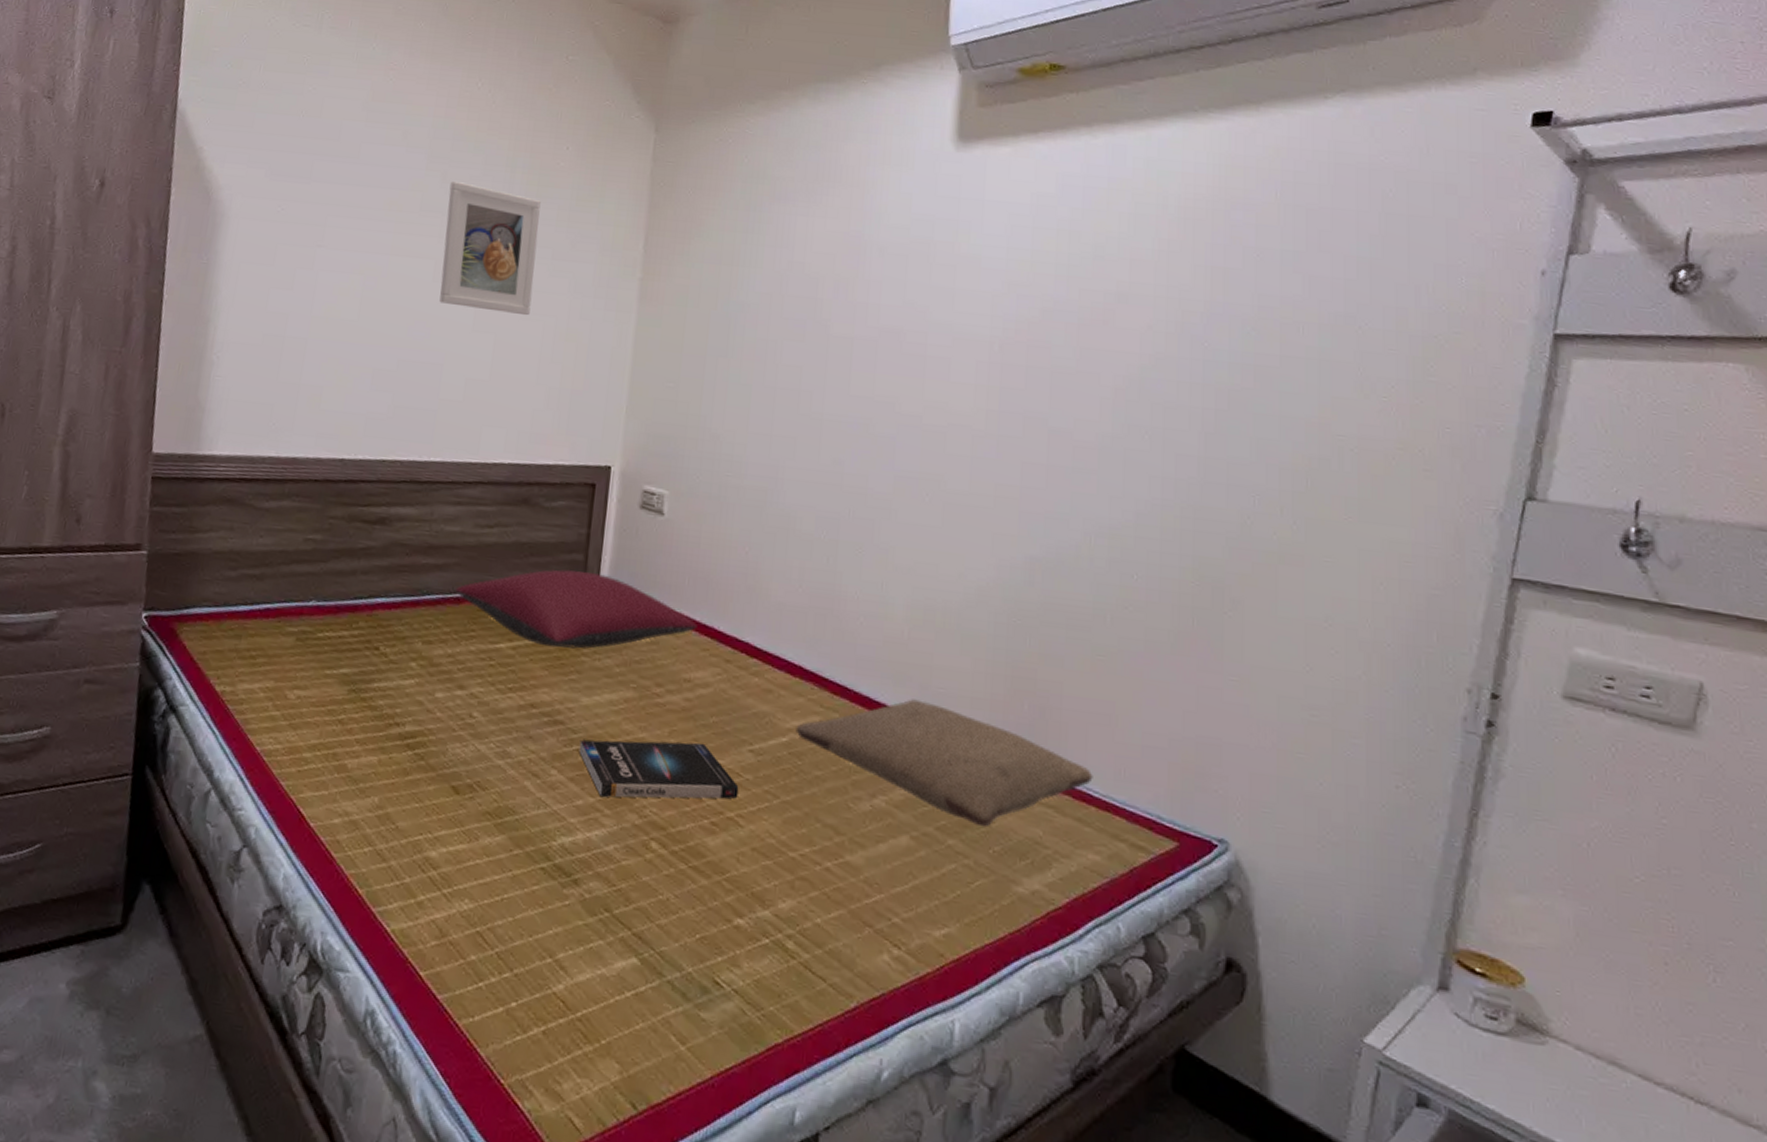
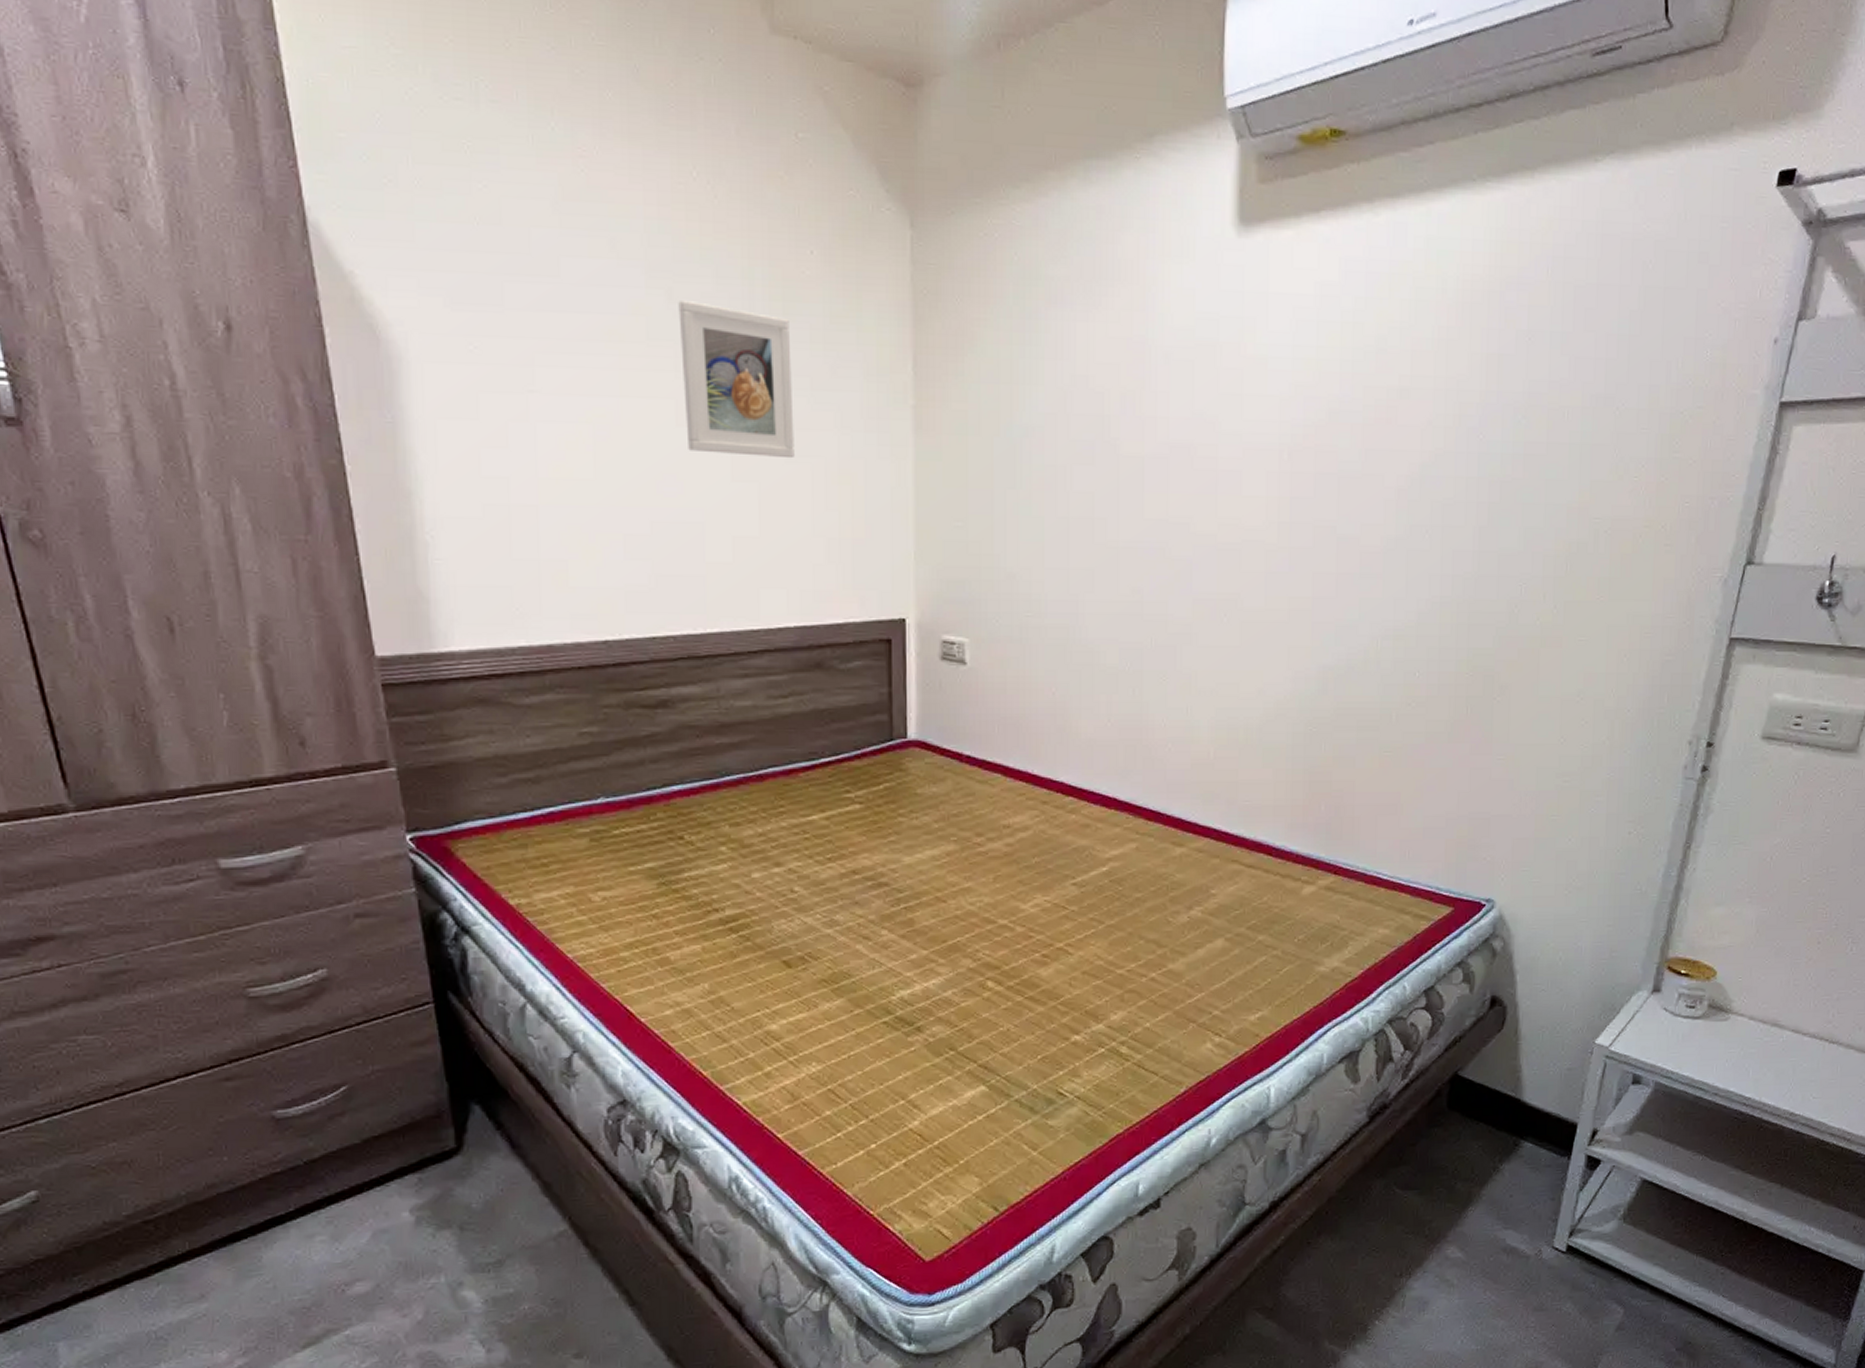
pillow: present [455,569,698,649] -> none [756,732,1012,812]
book: present [578,740,739,799] -> none [907,883,1066,947]
pillow: present [795,699,1093,827] -> none [1114,815,1382,920]

